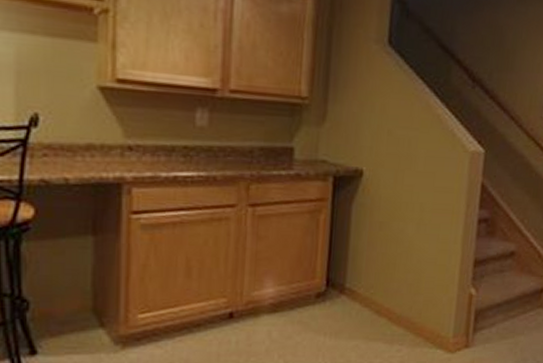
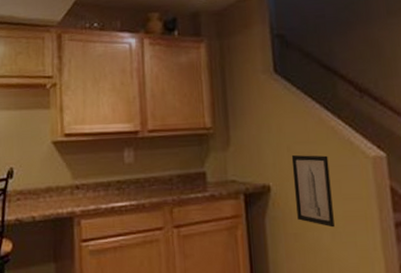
wall art: none [386,139,428,219] -> present [291,154,335,228]

